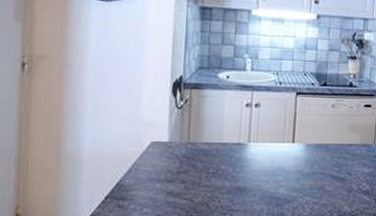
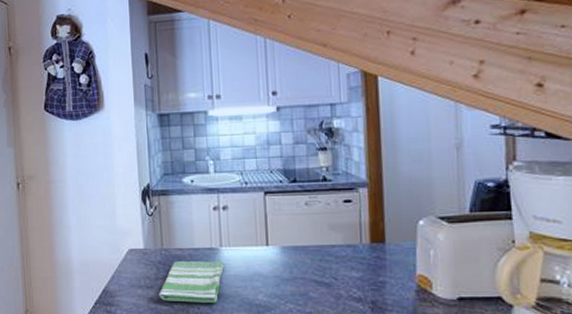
dish towel: none [178,154,250,196] -> present [158,260,224,303]

